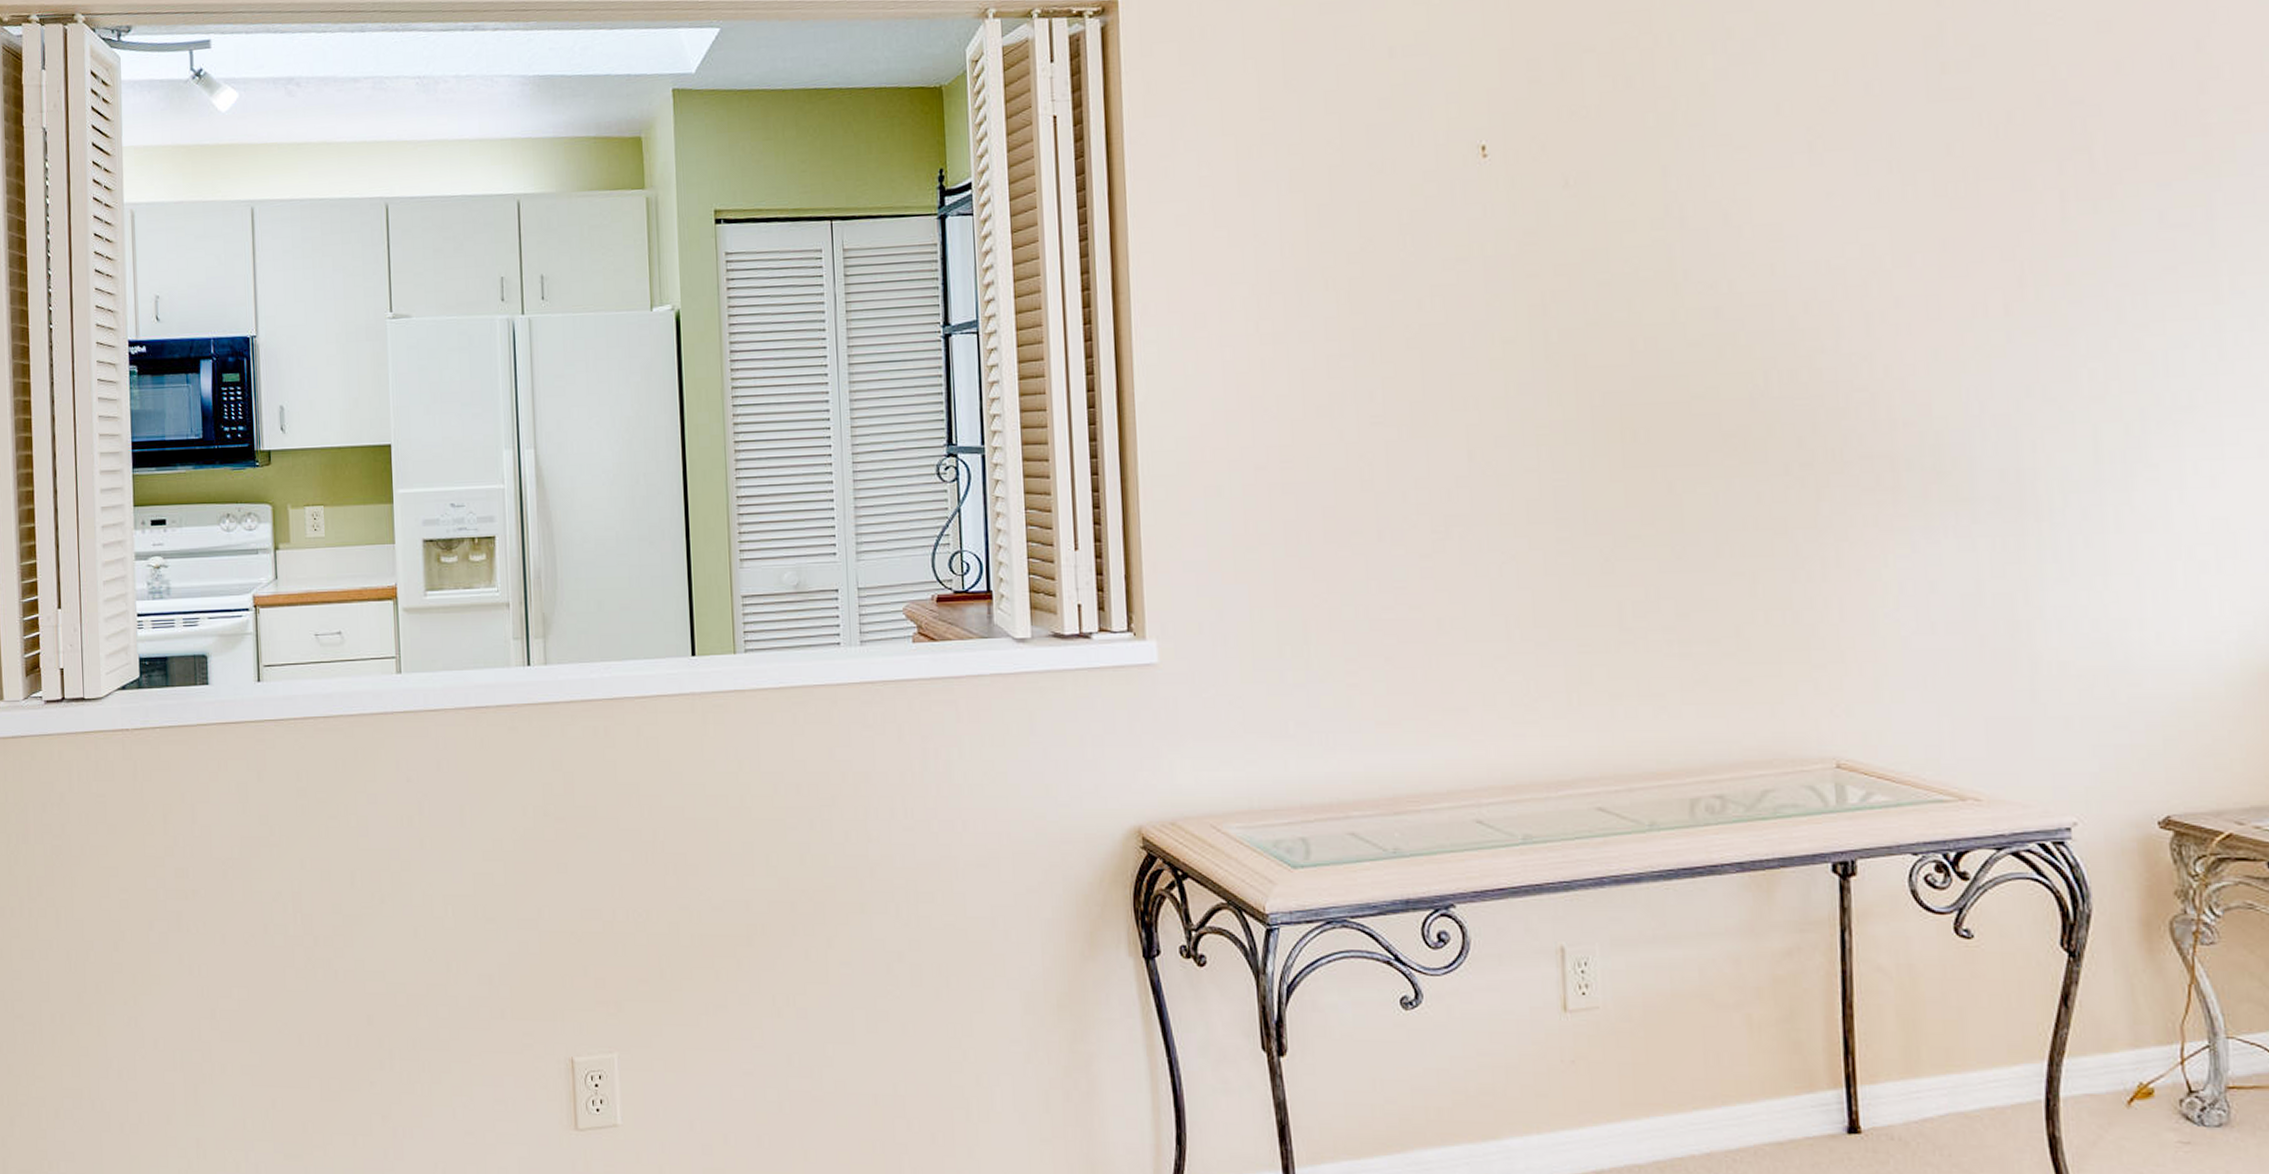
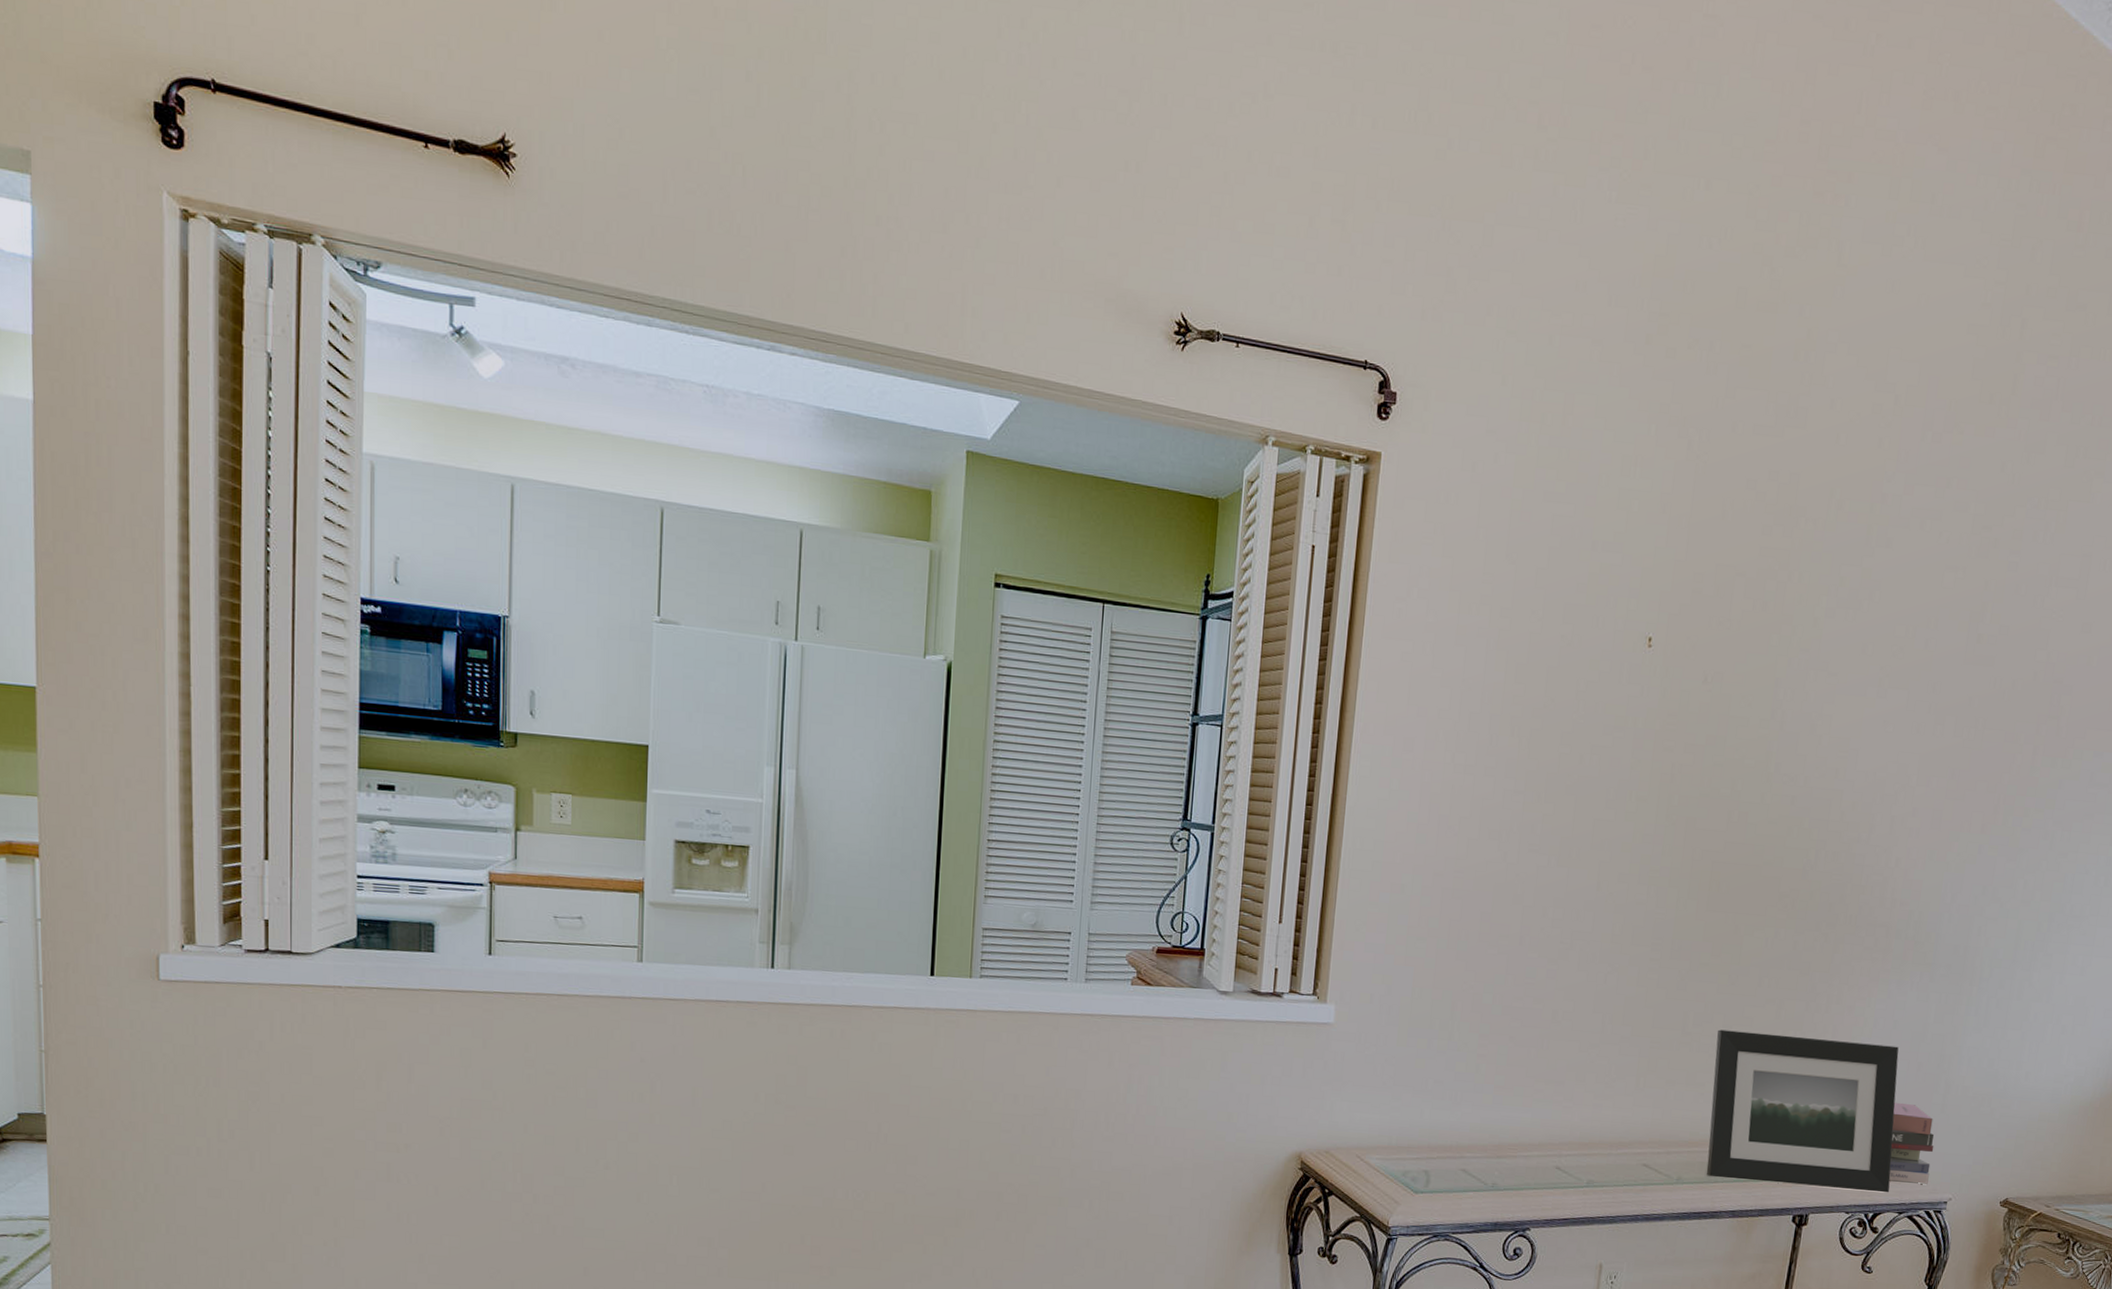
picture frame: none [1669,616,1976,822] -> present [1706,1029,1899,1193]
books: none [1953,693,2034,805] -> present [1889,1102,1934,1184]

